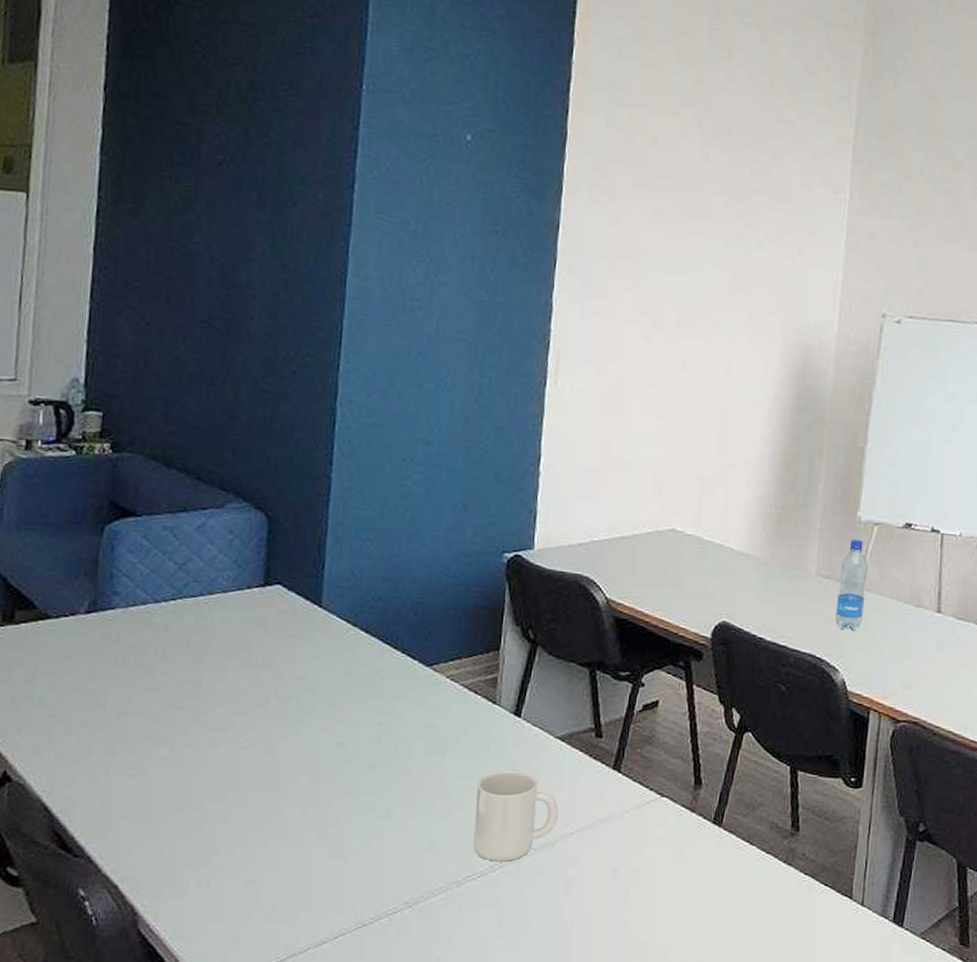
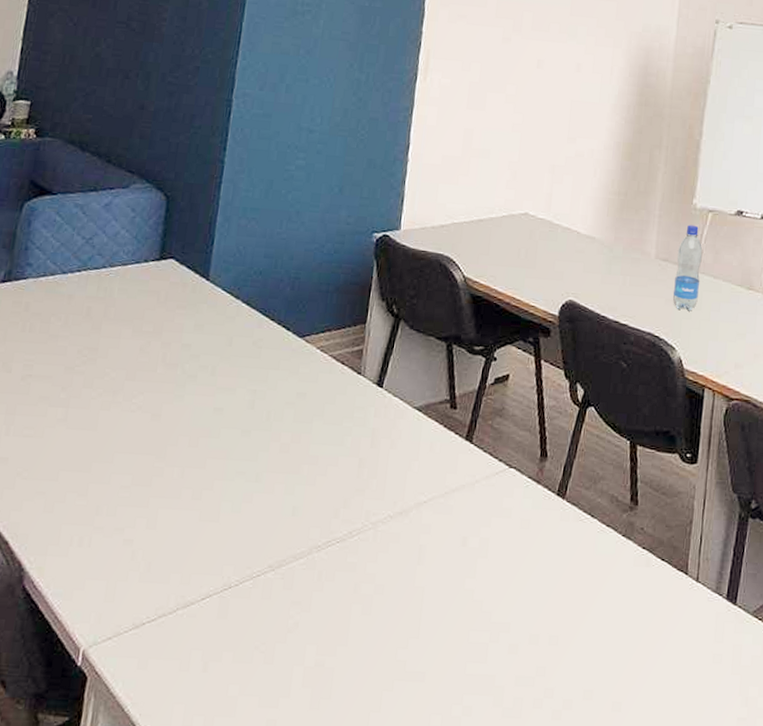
mug: present [473,769,559,862] -> none [334,438,414,528]

